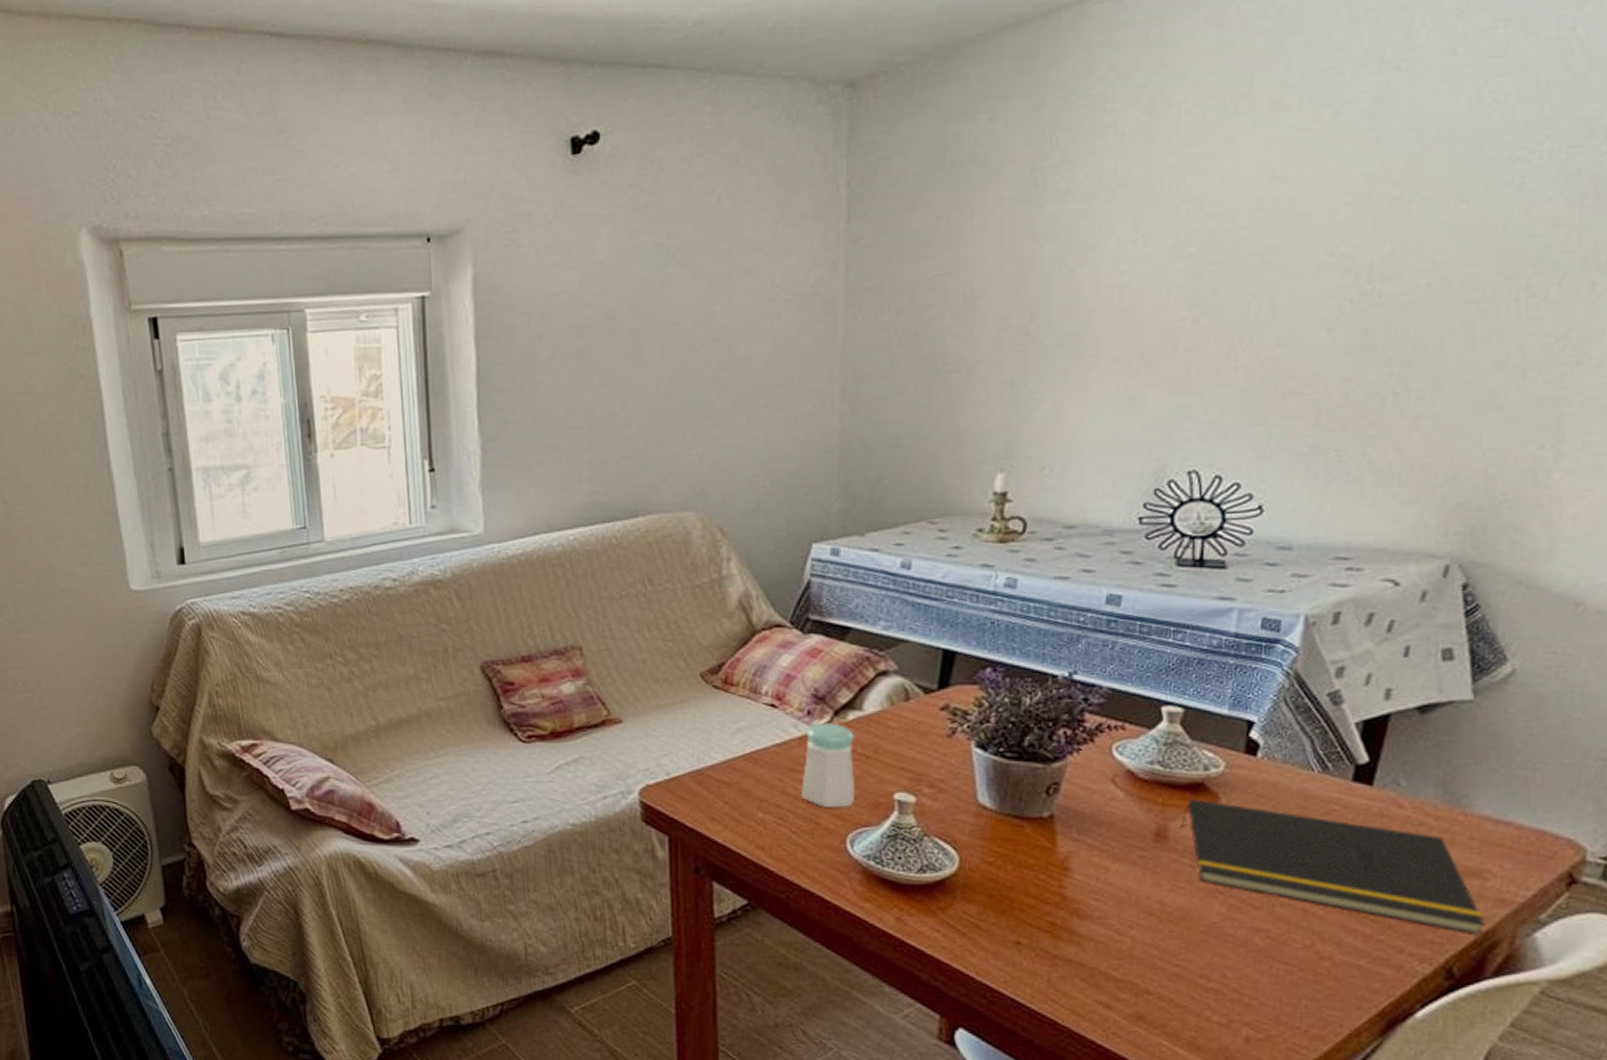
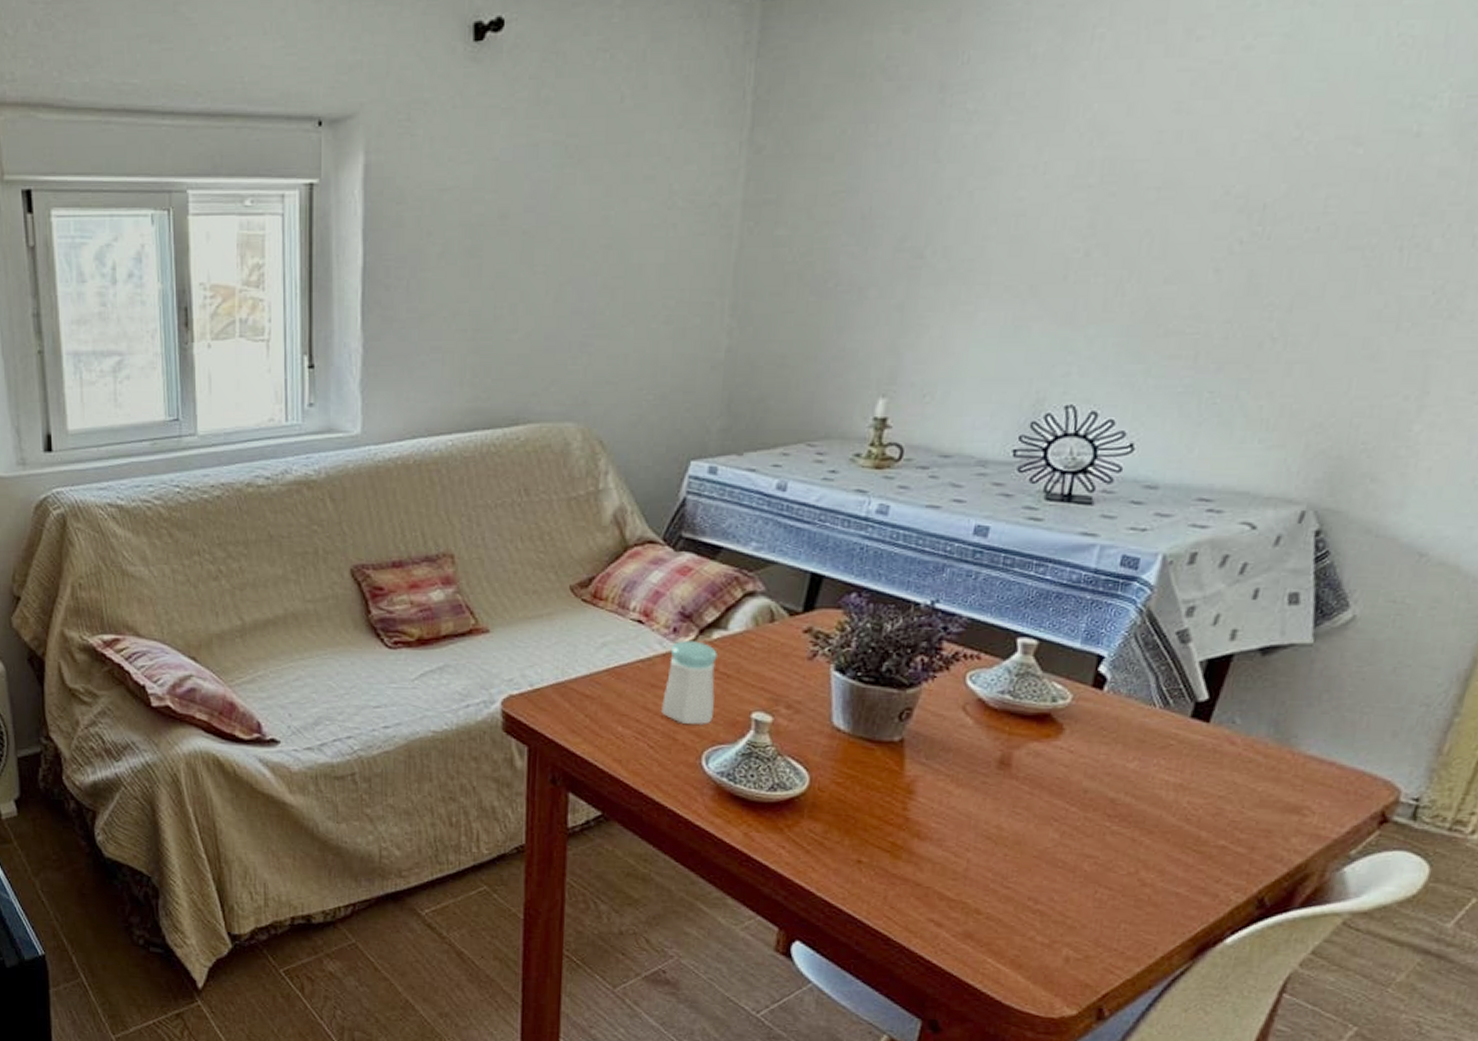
notepad: present [1179,799,1485,935] -> none [1022,729,1299,868]

